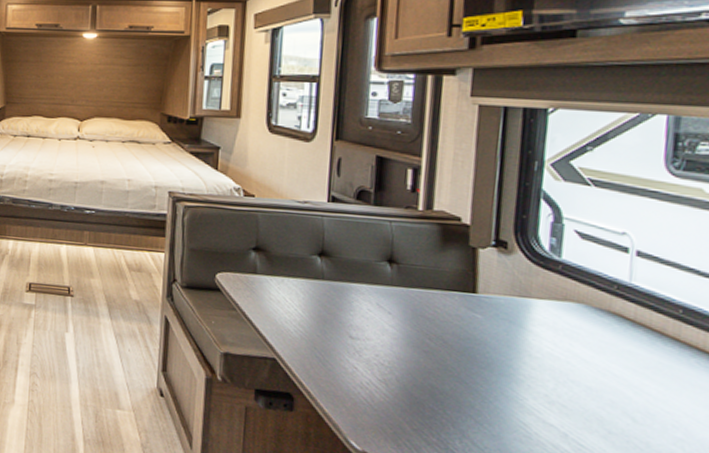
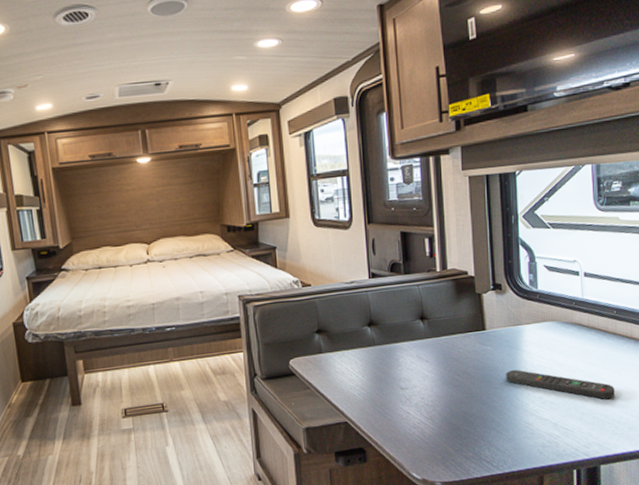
remote control: none [498,350,668,423] -> present [506,369,616,399]

